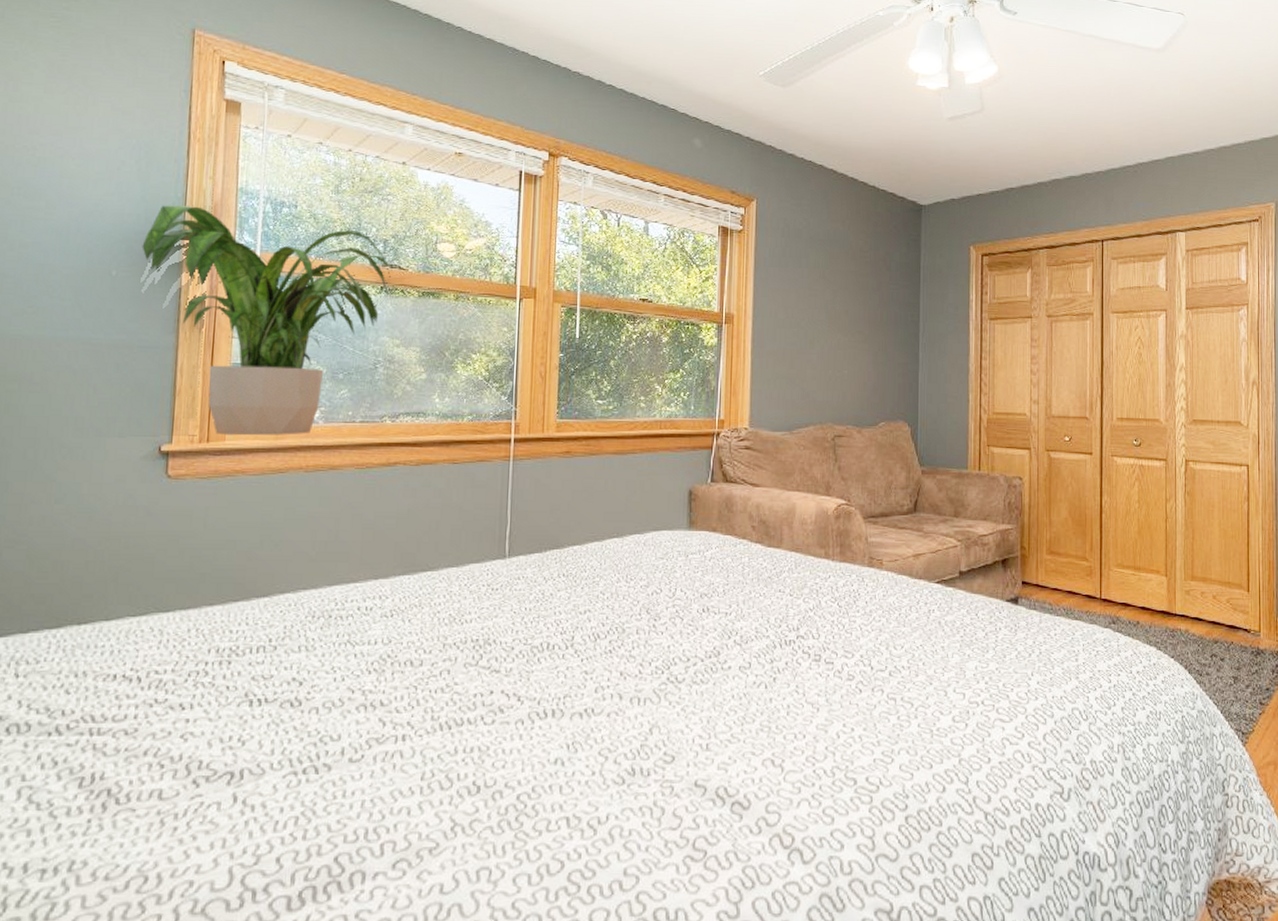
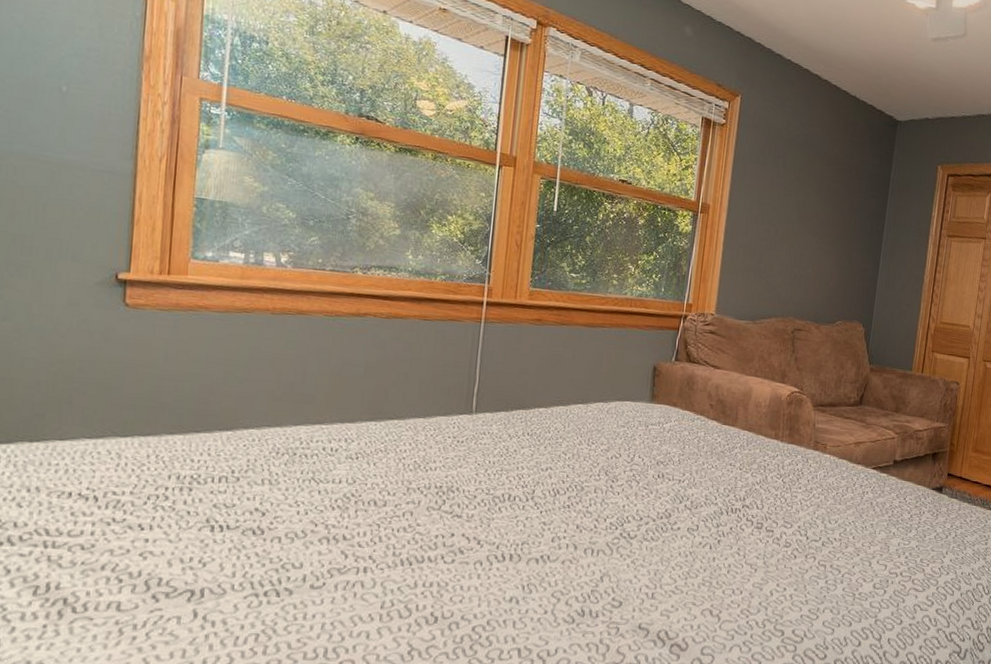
potted plant: present [142,204,392,436] -> none [95,23,369,277]

